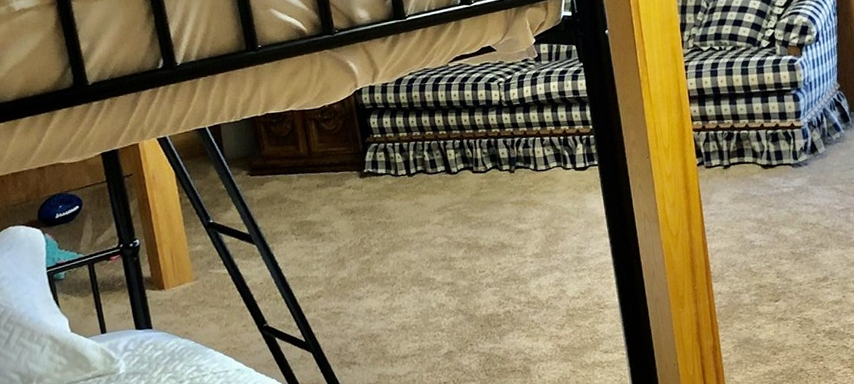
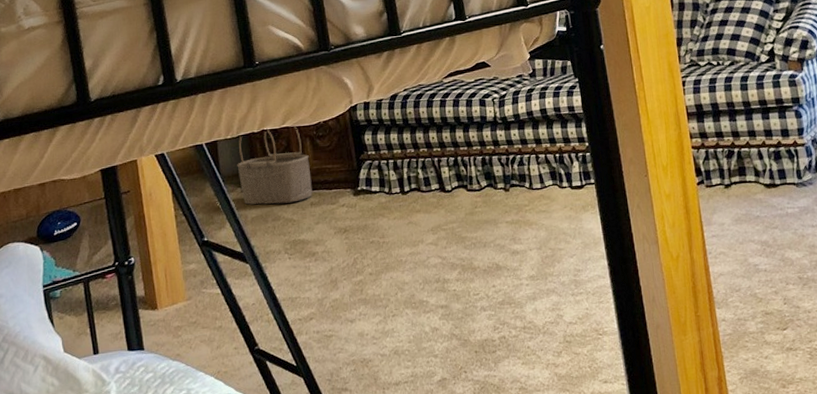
wicker basket: none [241,109,319,187] -> present [237,125,313,205]

